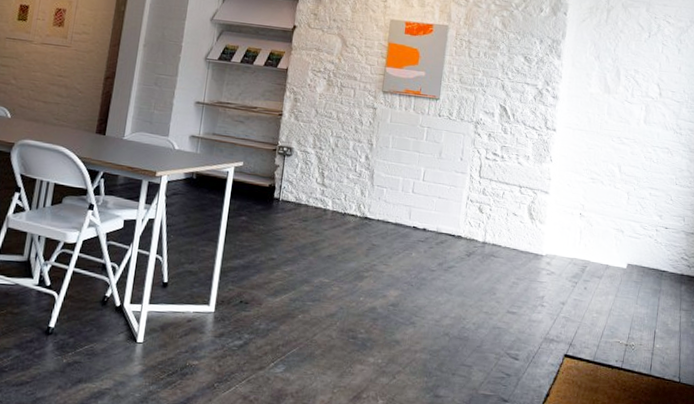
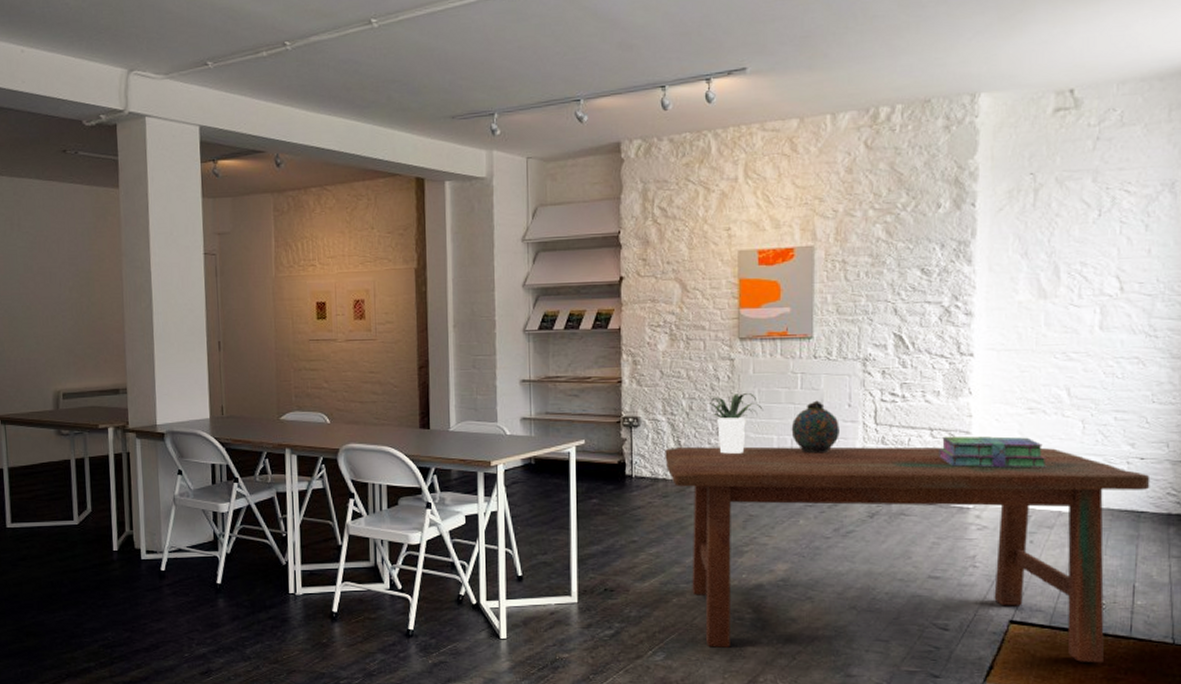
dining table: none [309,178,671,395] -> present [665,446,1151,662]
potted plant: none [350,137,395,190] -> present [707,392,763,454]
snuff bottle: none [414,151,452,197] -> present [791,400,839,454]
stack of books: none [524,193,601,228] -> present [939,436,1047,469]

